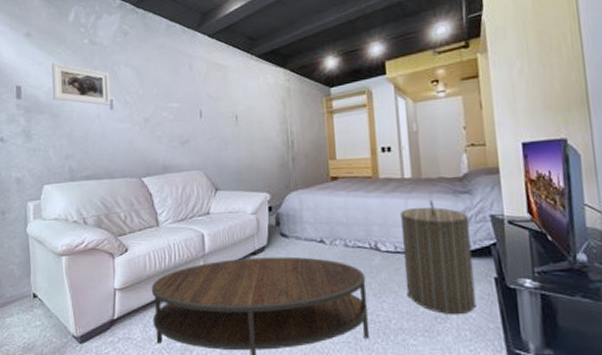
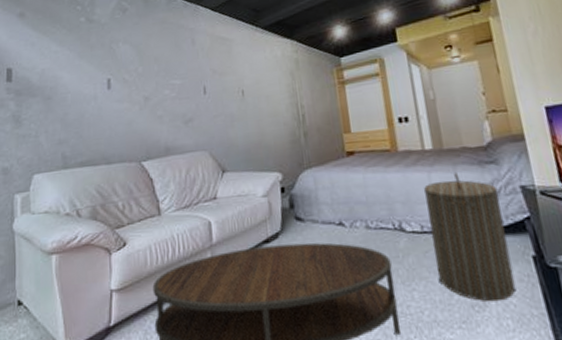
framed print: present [52,62,111,105] -> none [46,42,109,85]

